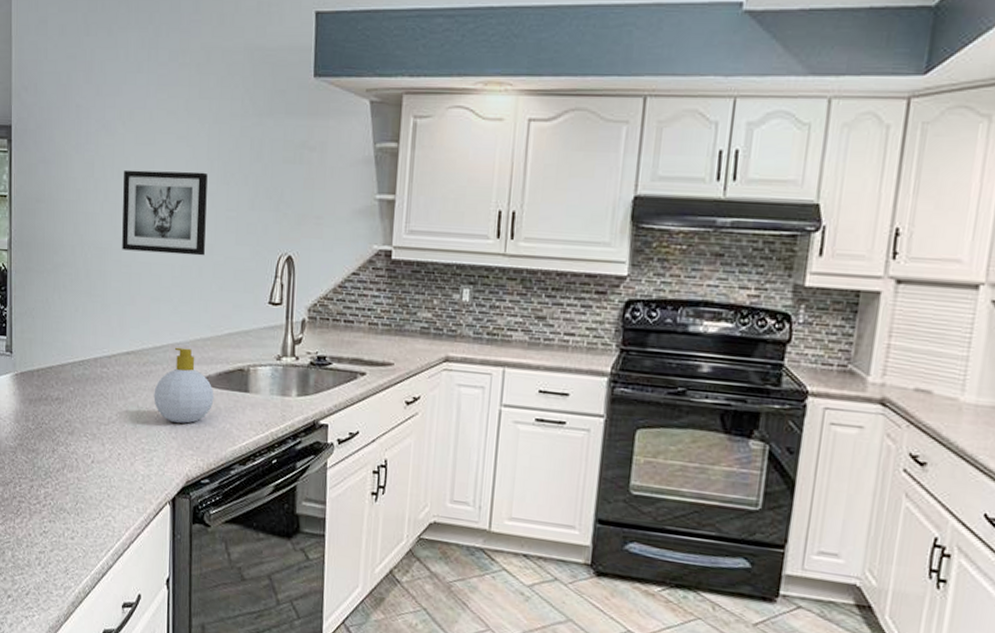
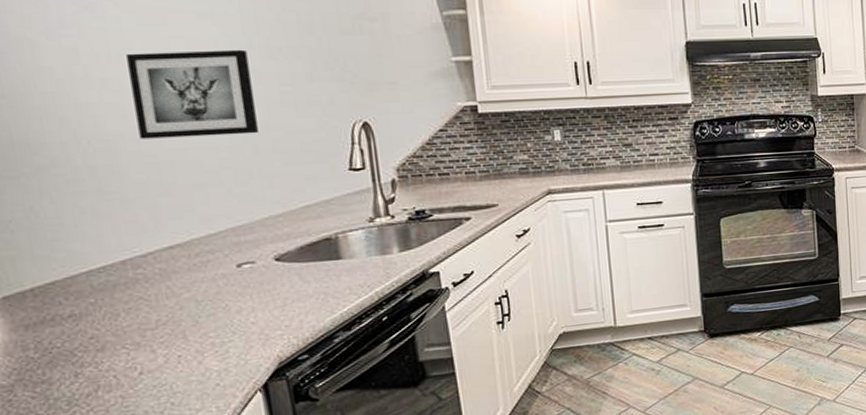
soap bottle: present [154,347,214,423] -> none [216,228,299,308]

